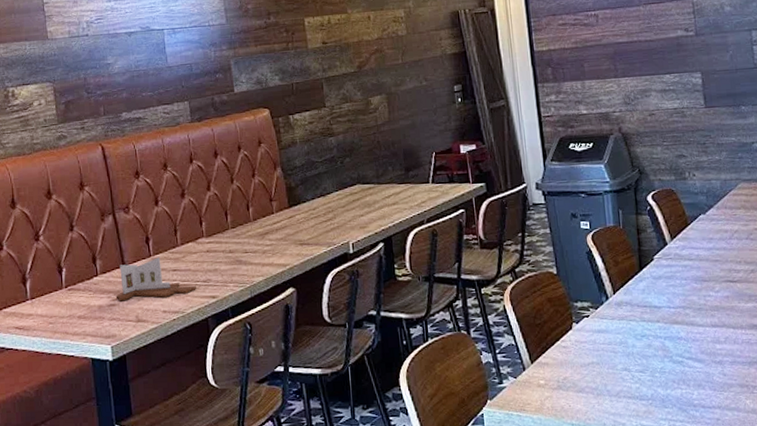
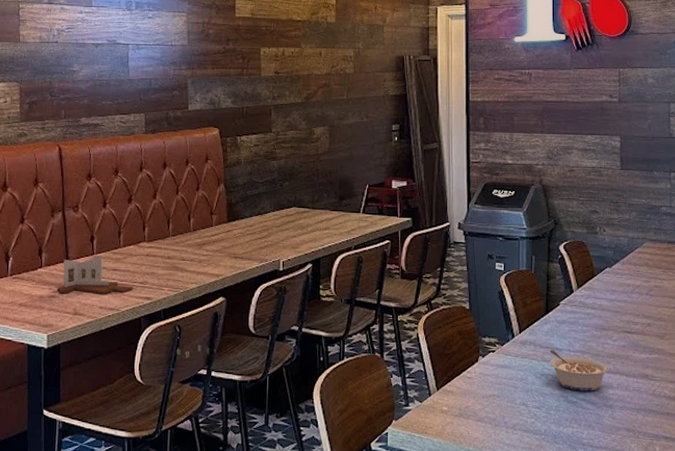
legume: none [648,308,714,350] -> present [550,350,609,391]

